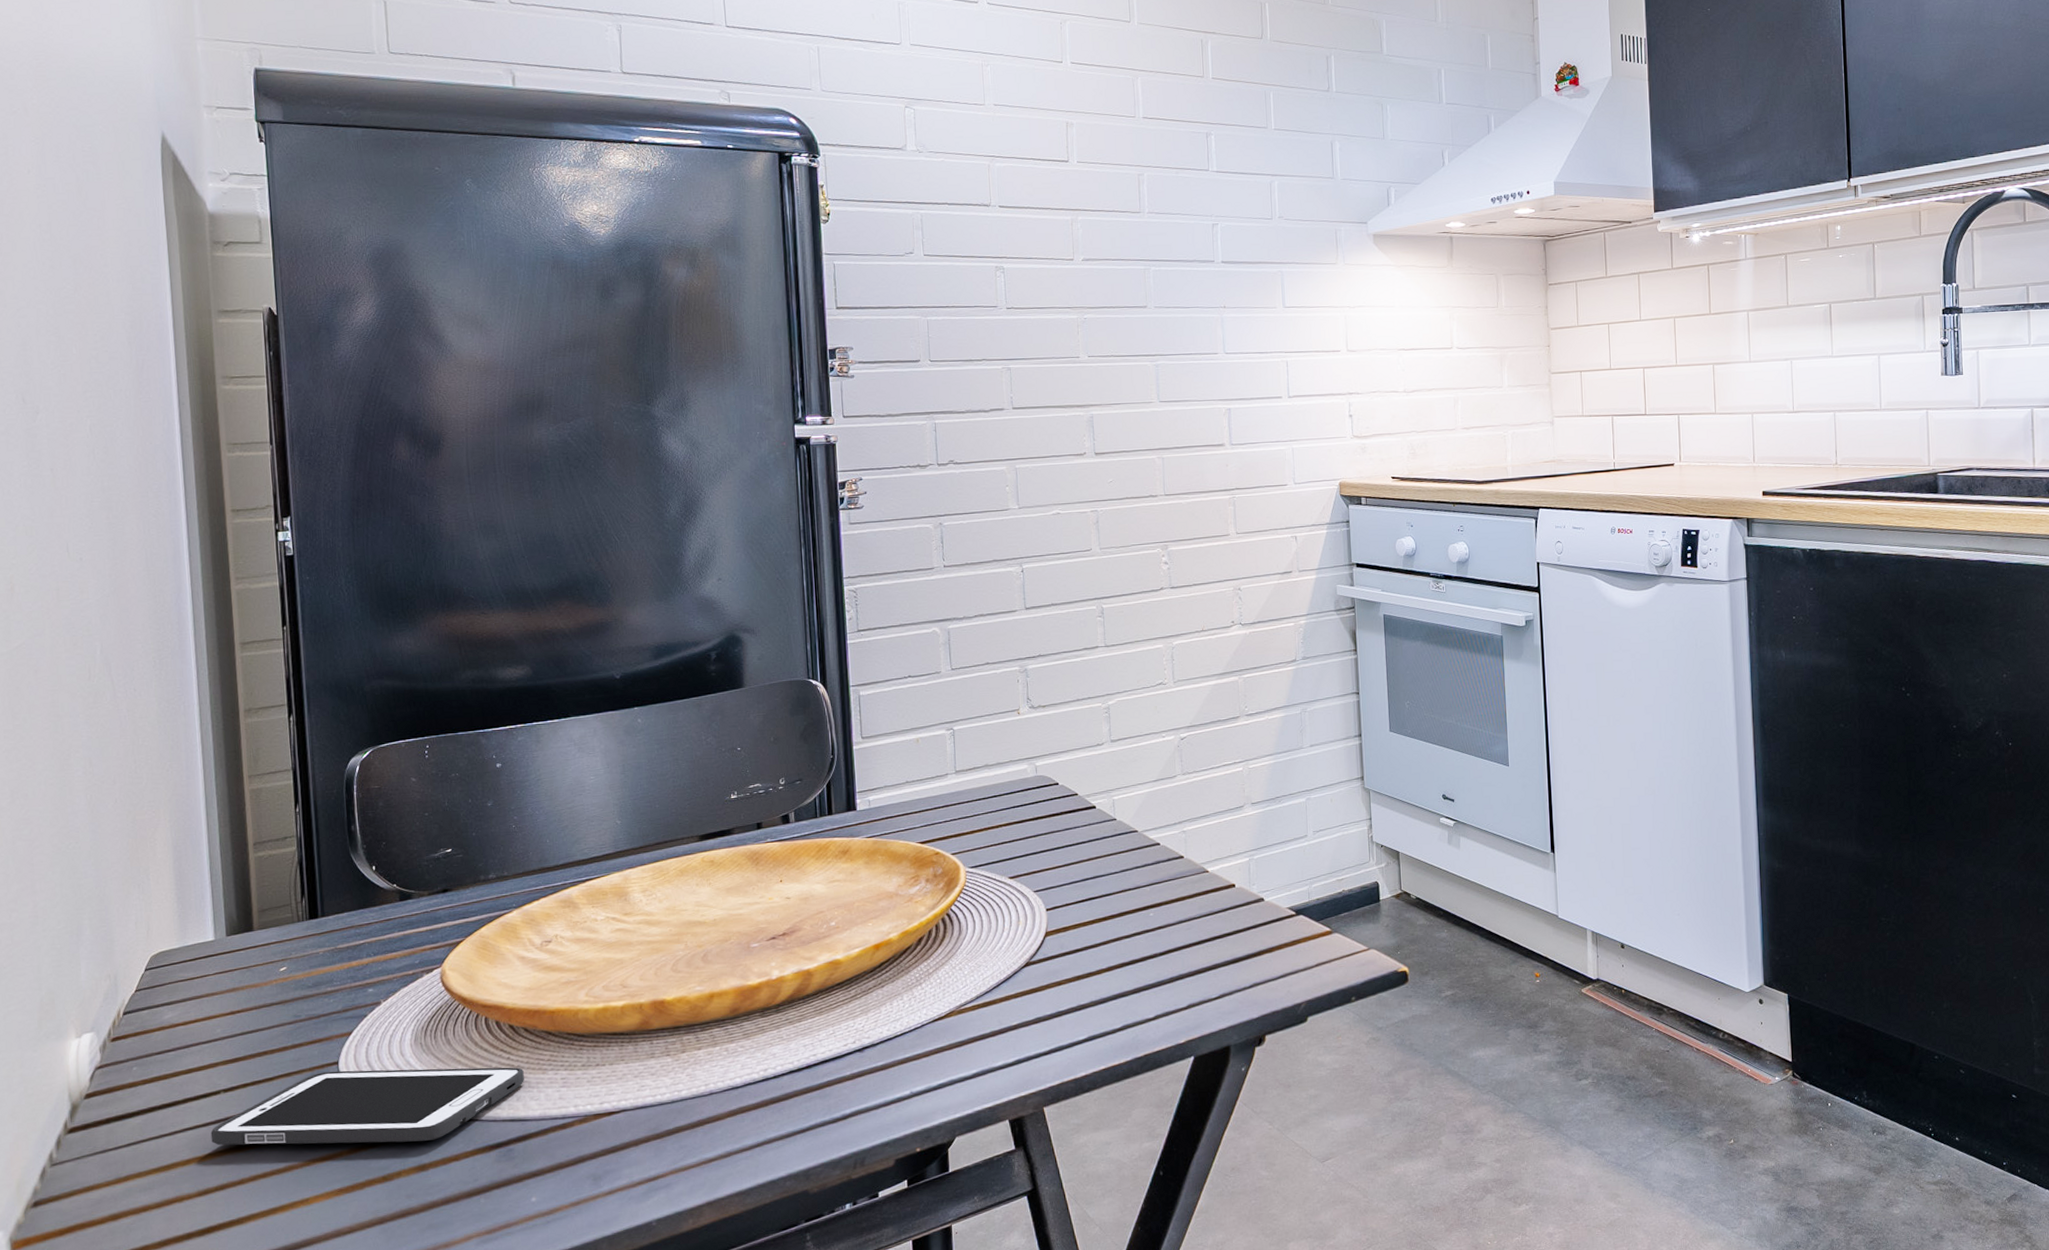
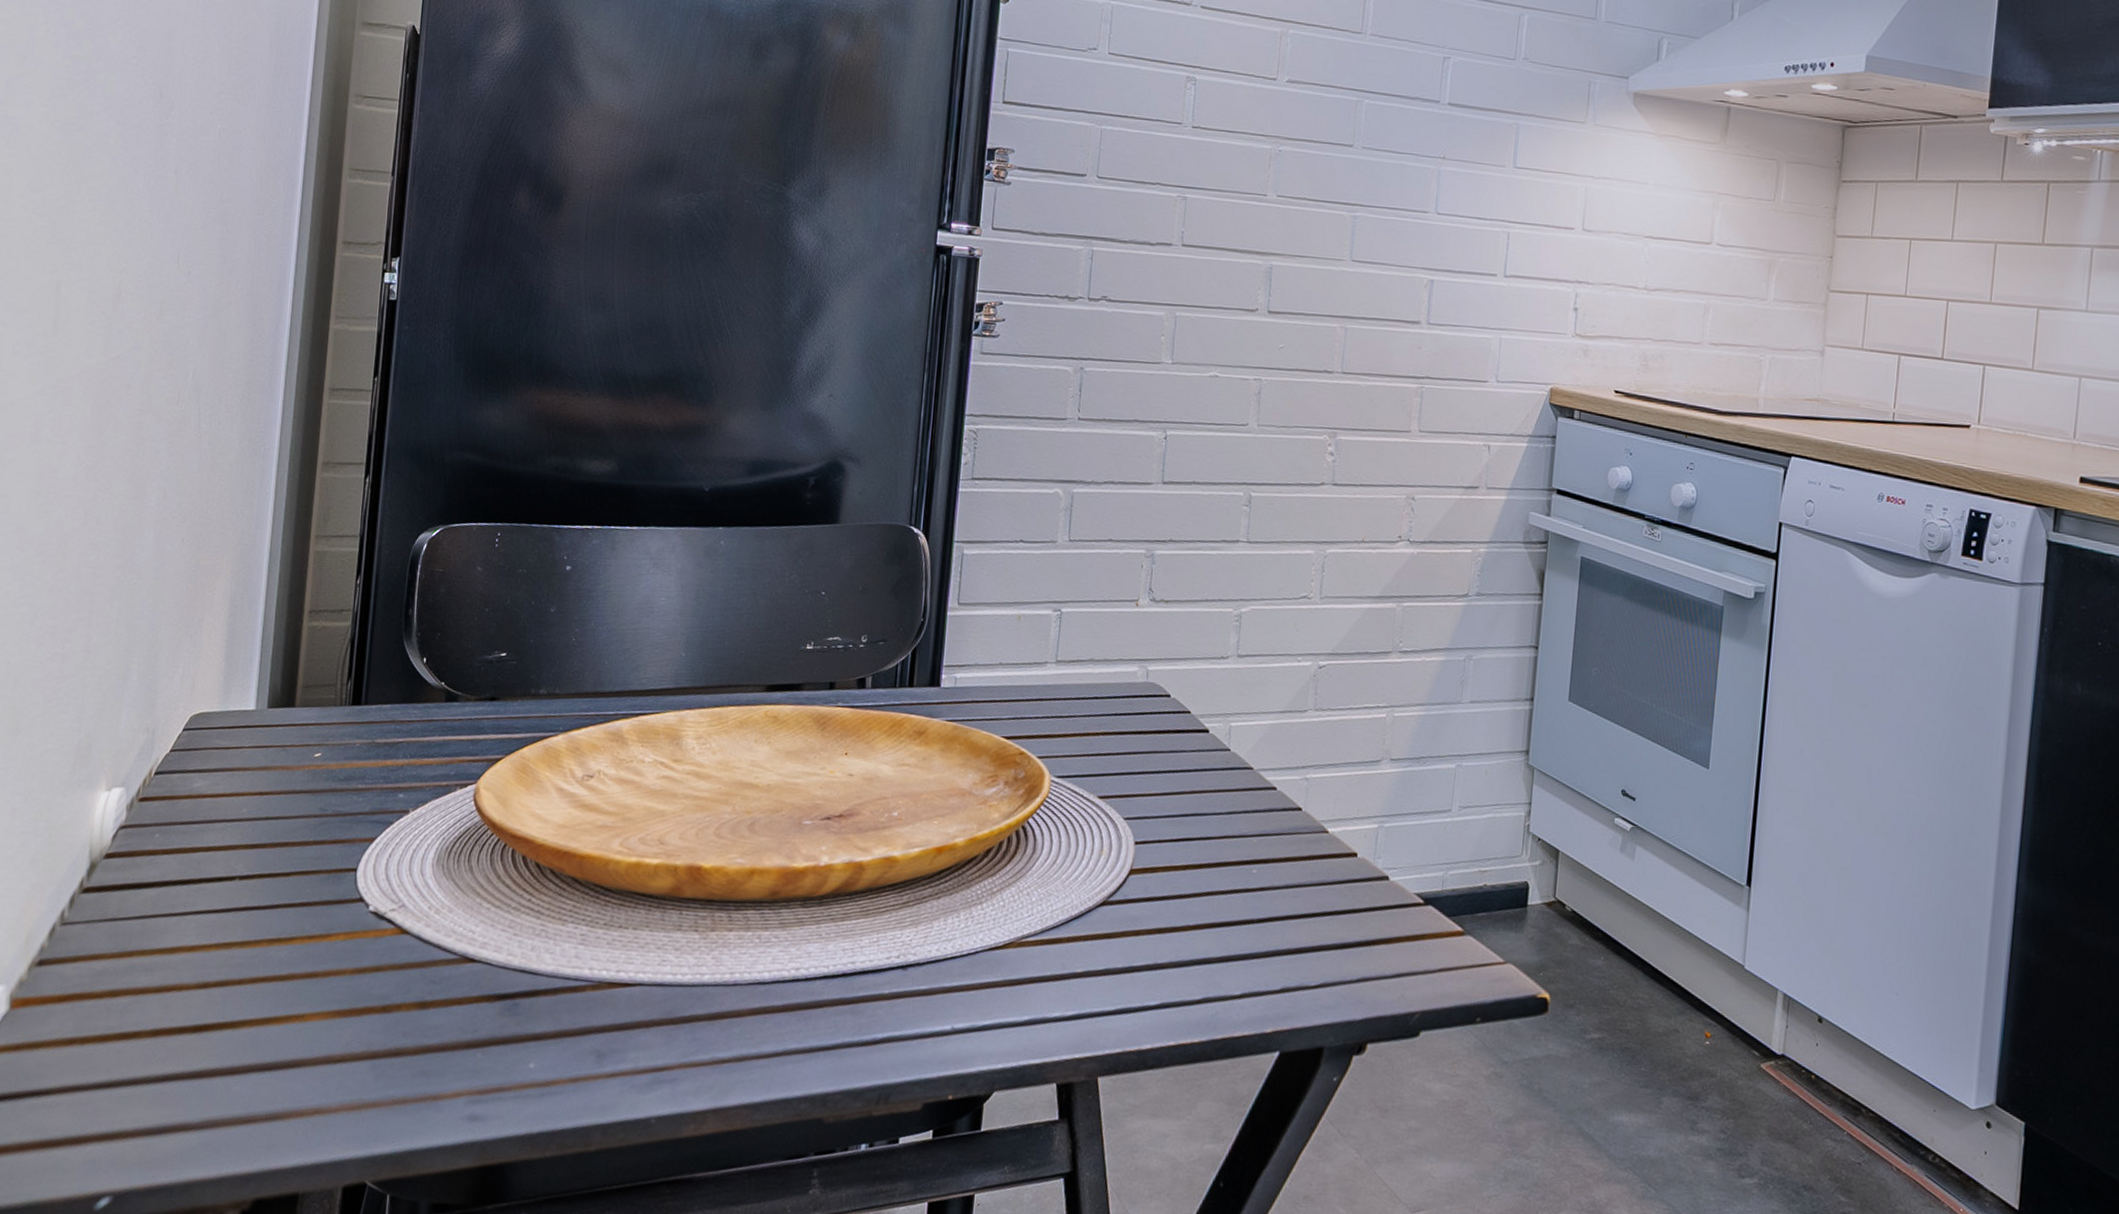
cell phone: present [210,1067,524,1146] -> none [219,876,543,977]

